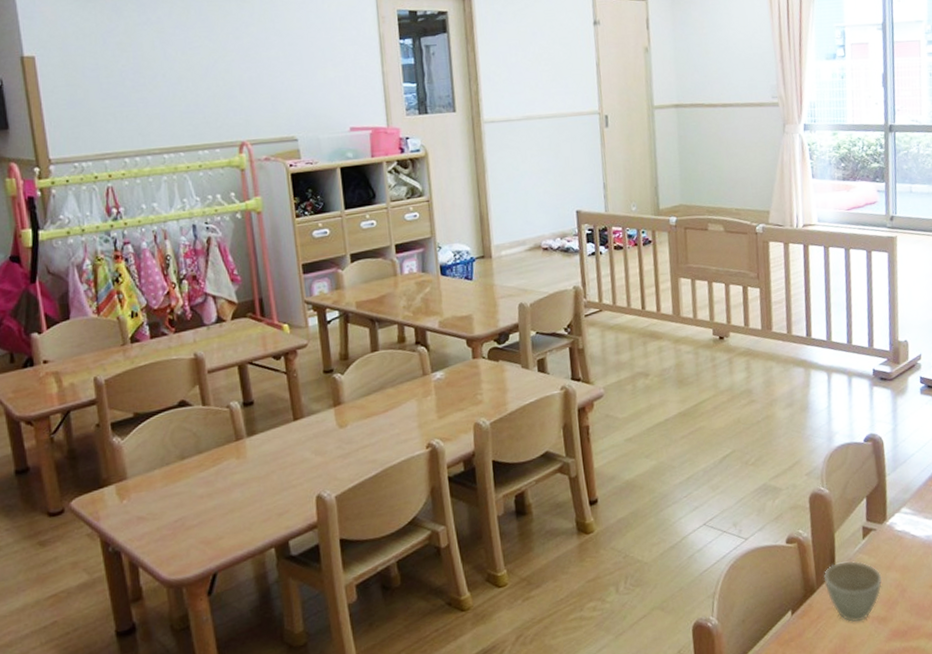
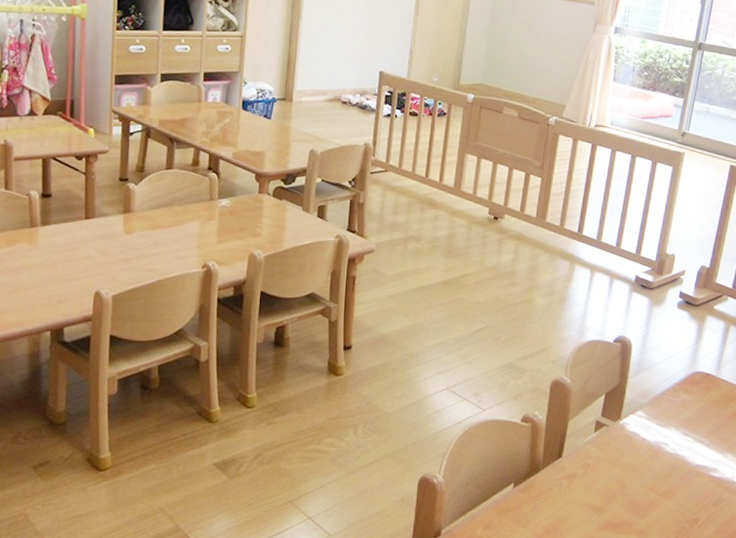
cup: present [823,560,883,623] -> none [550,449,606,507]

